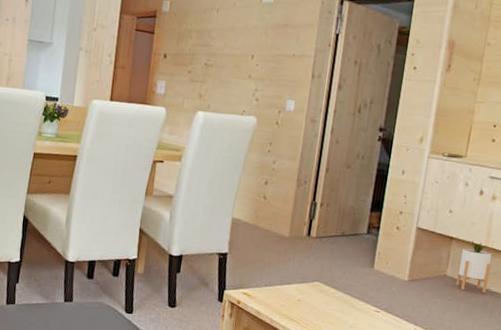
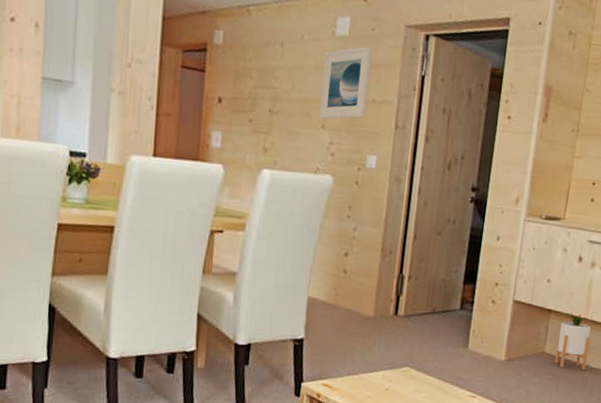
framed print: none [246,10,294,71] -> present [319,46,373,120]

